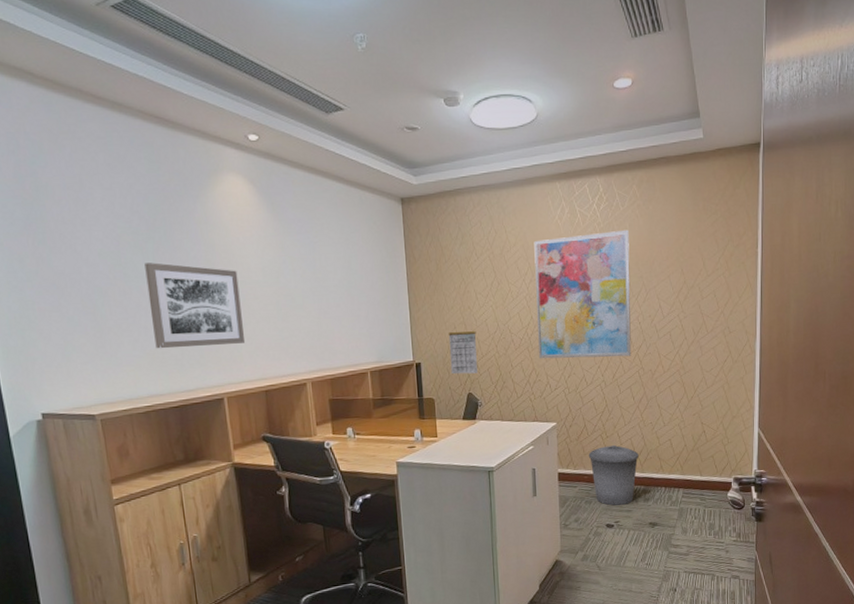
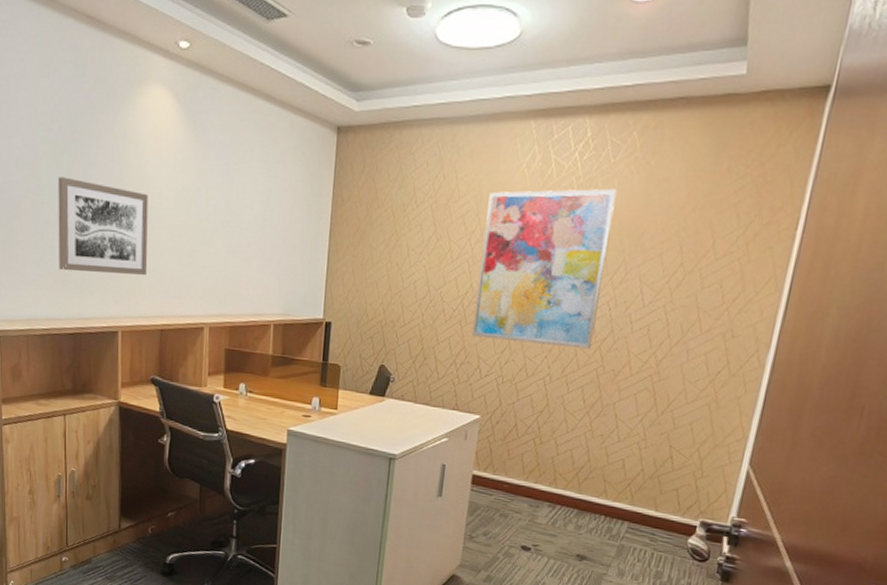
calendar: present [448,324,477,375] -> none [364,284,401,343]
trash can: present [588,445,639,506] -> none [513,453,578,527]

